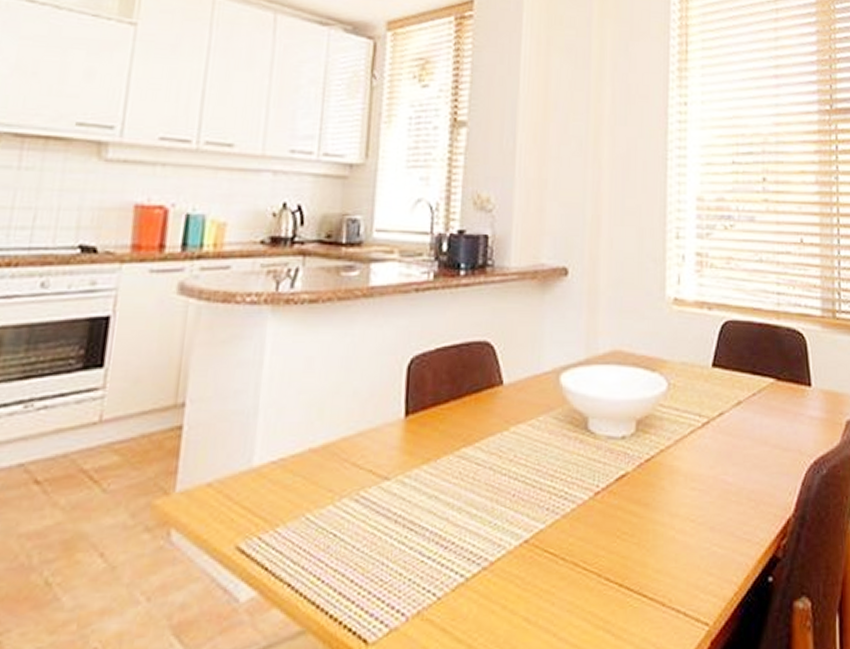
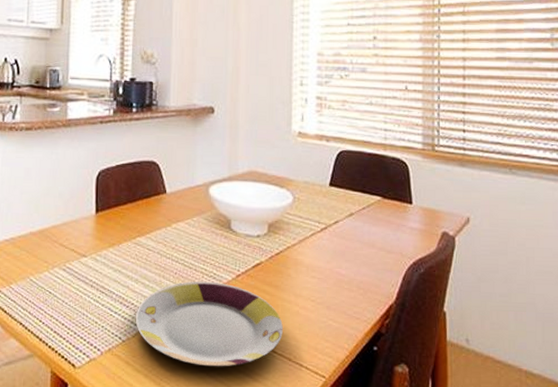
plate: none [456,503,655,625] -> present [135,281,283,367]

